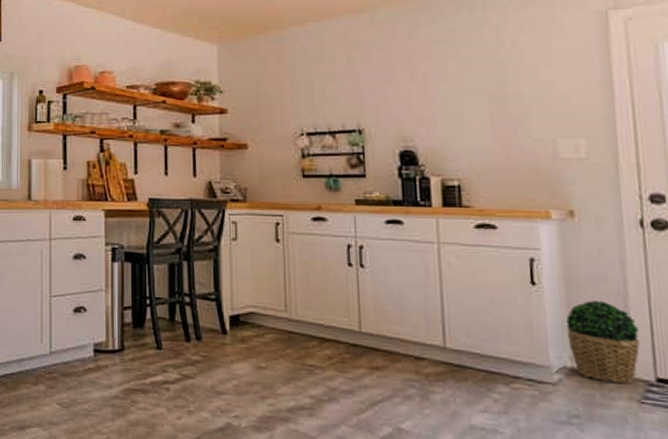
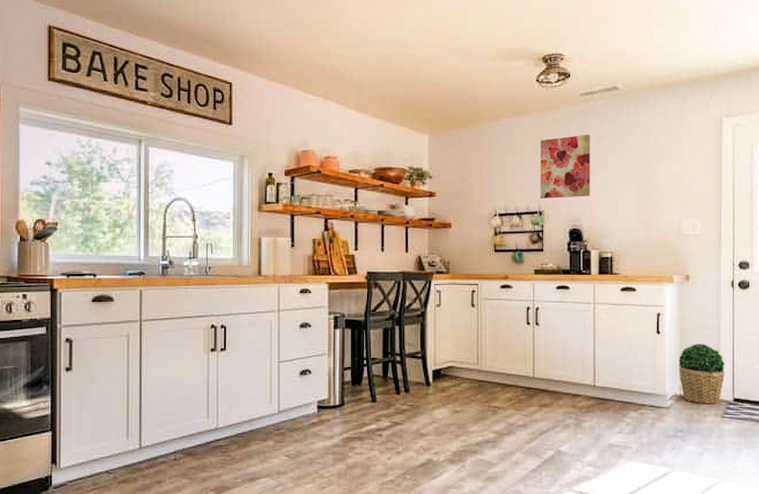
wall art: none [356,37,426,114] -> present [539,134,591,198]

